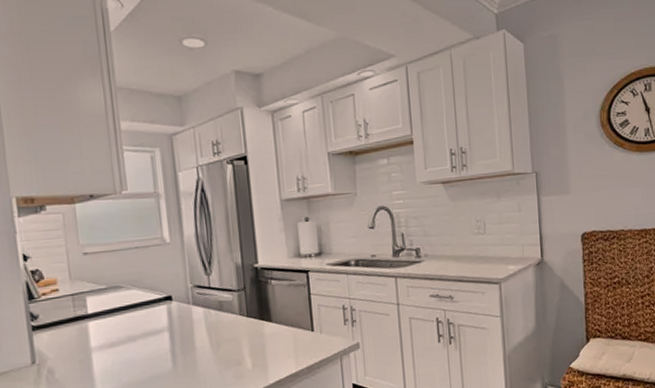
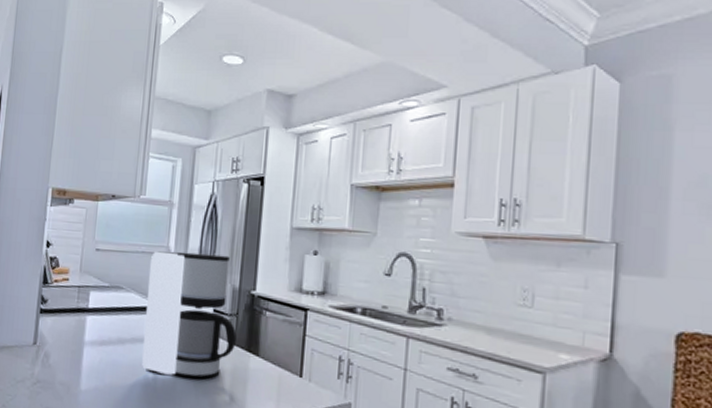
coffee maker: none [146,236,248,360] -> present [142,251,237,379]

